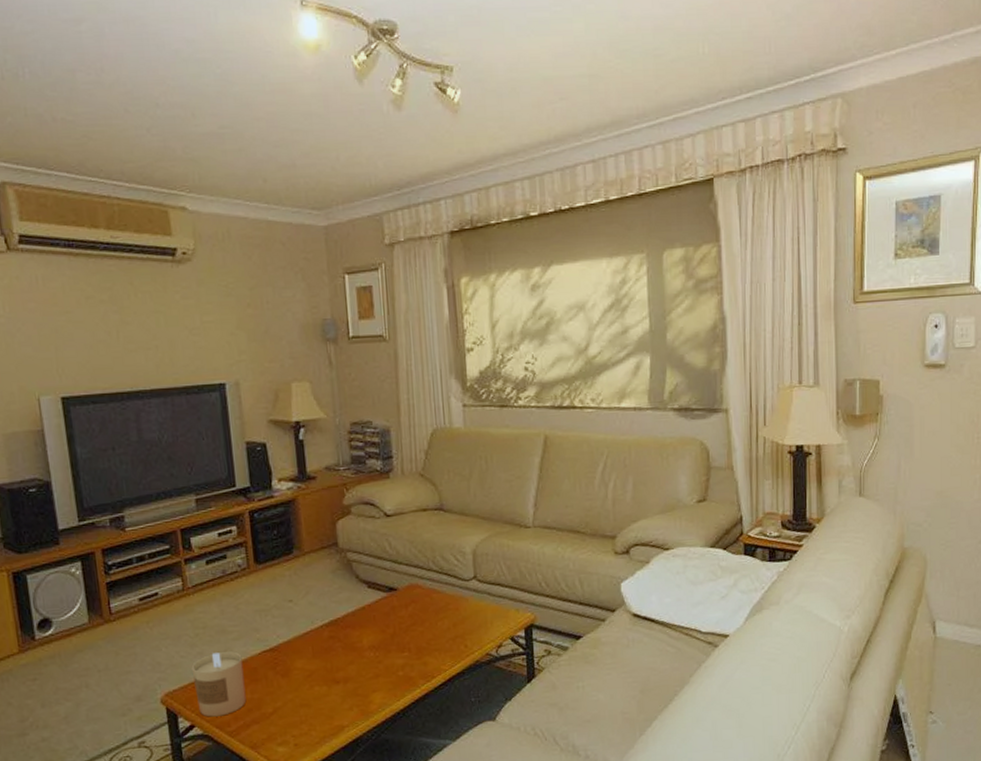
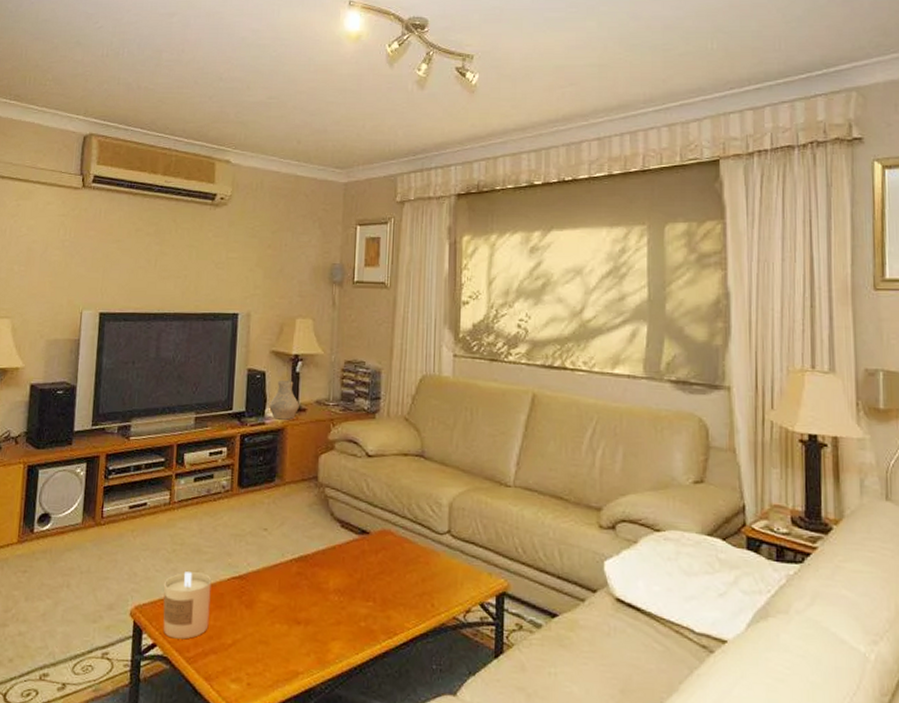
vase: none [275,450,308,491] -> present [269,381,299,420]

